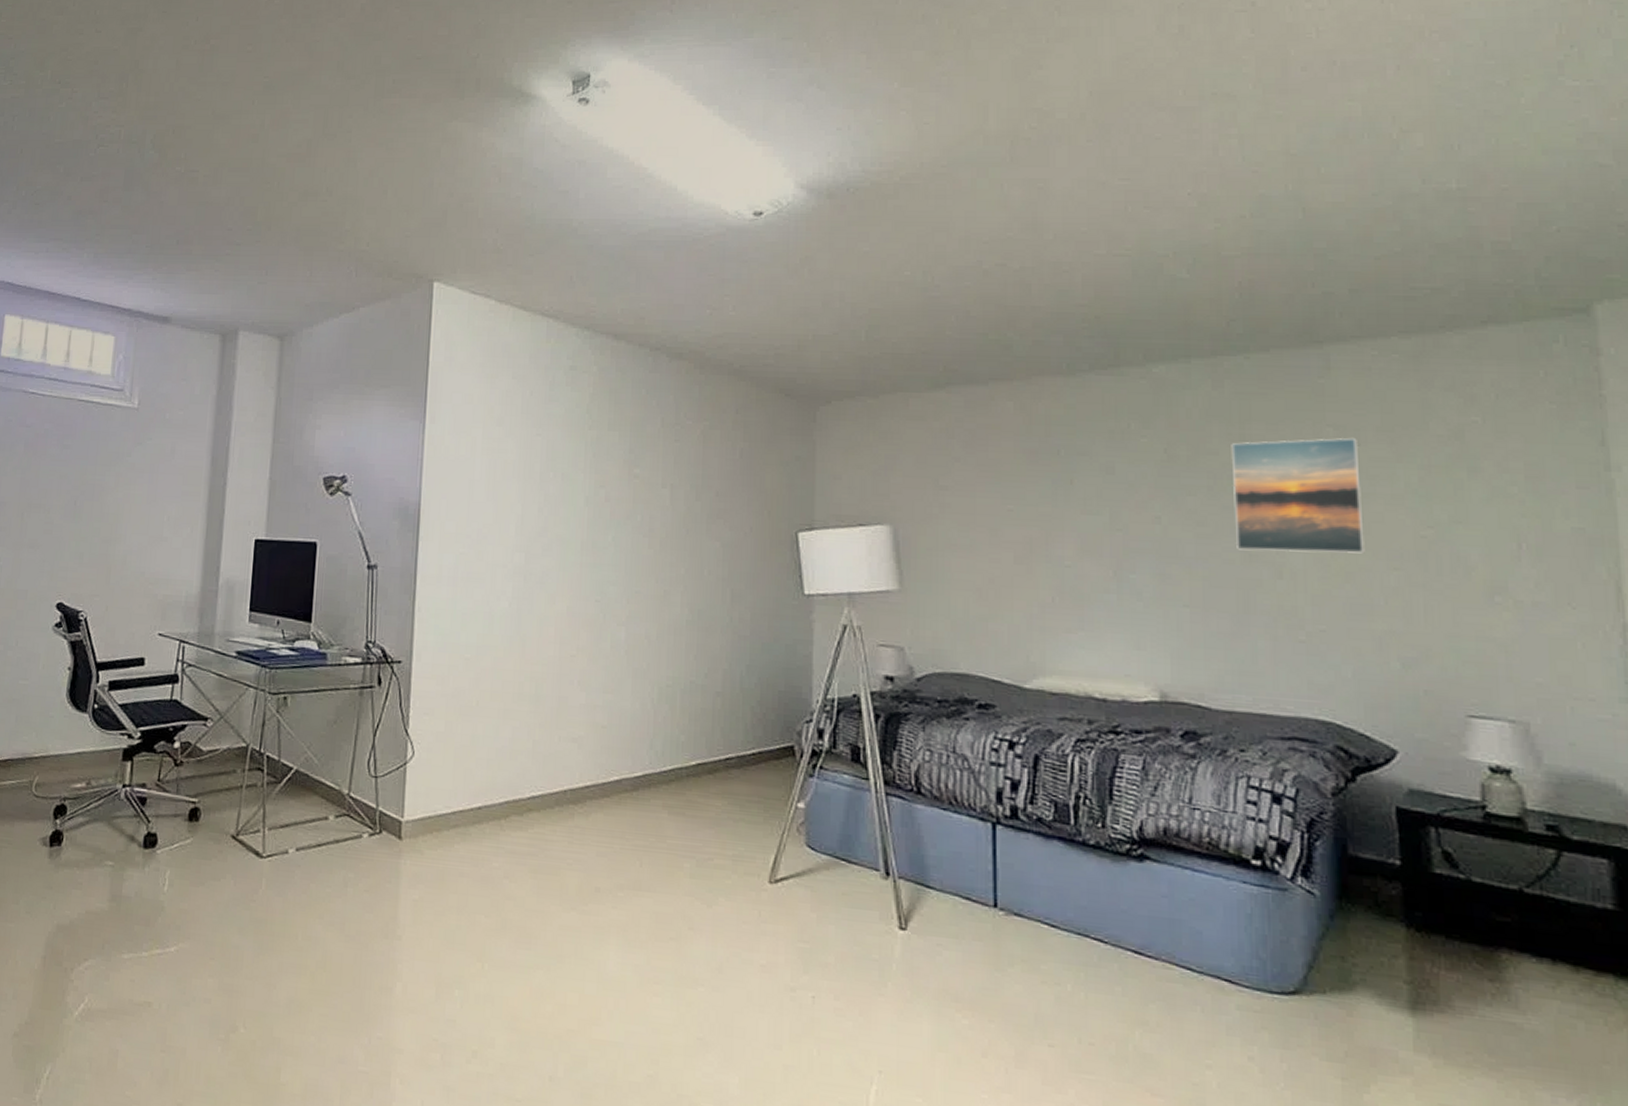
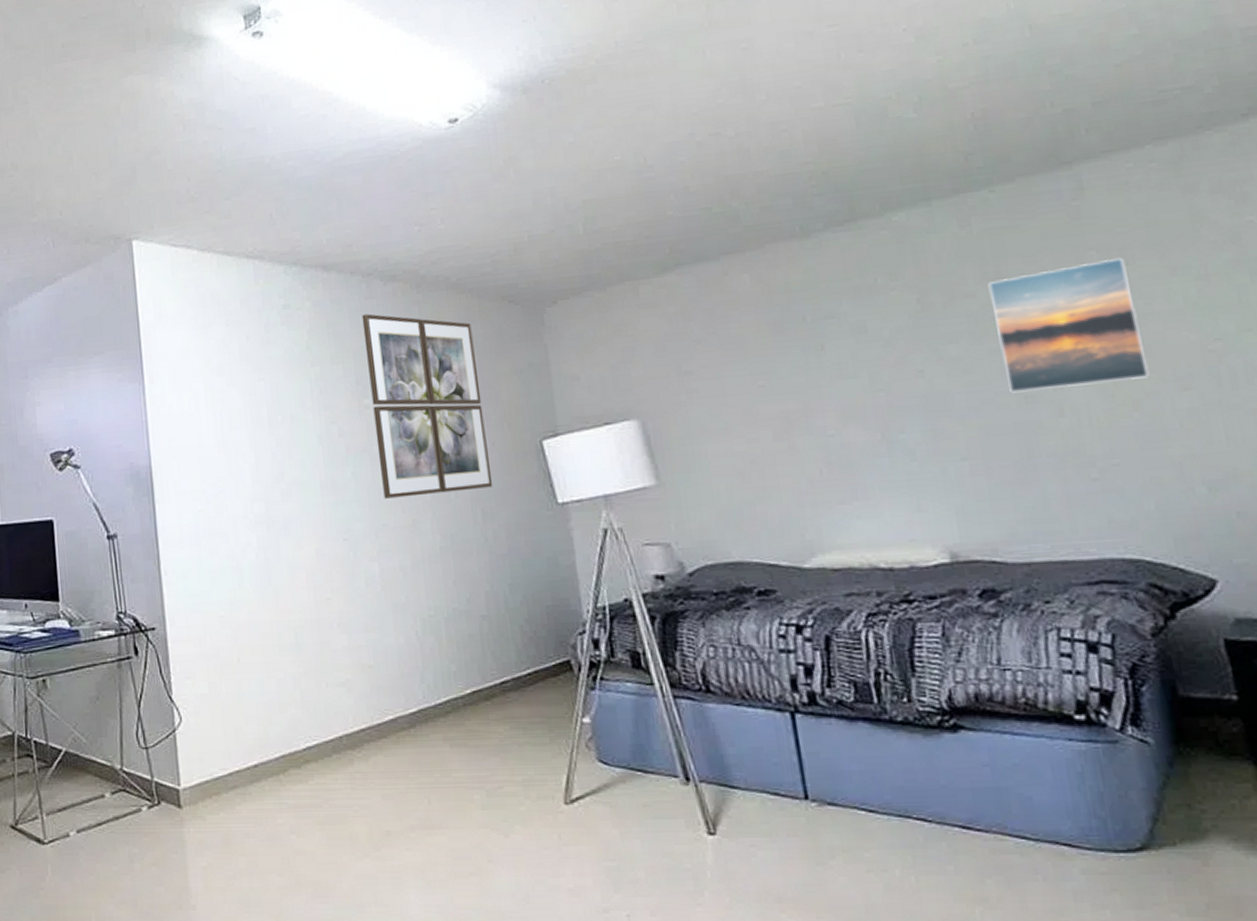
wall art: none [640,386,747,570] -> present [362,314,493,499]

